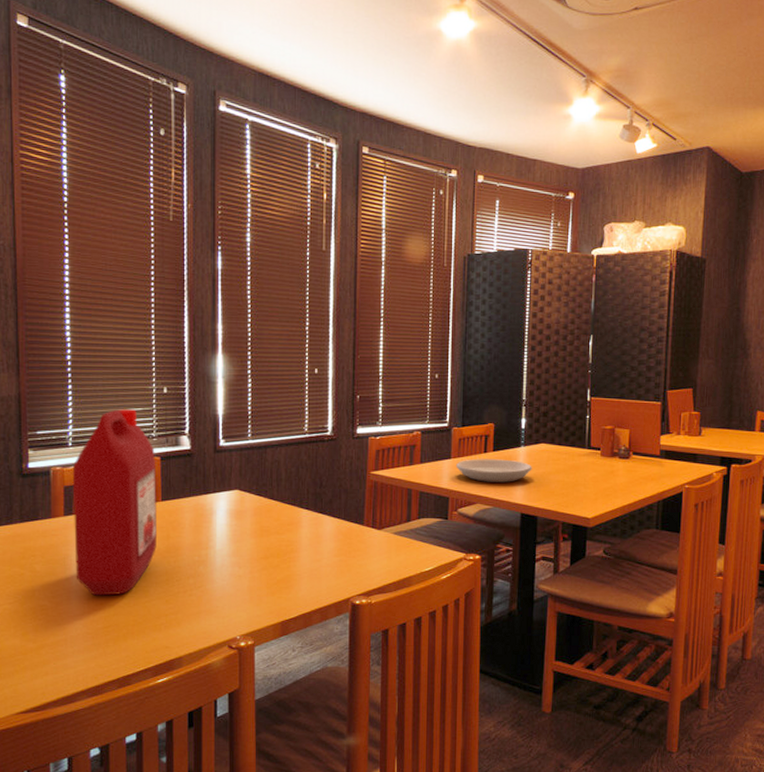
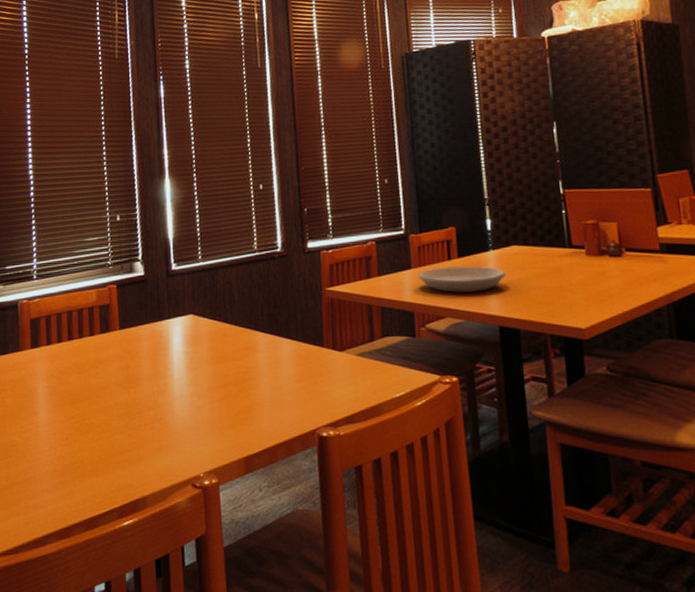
ketchup jug: present [72,409,157,596] -> none [37,239,117,430]

